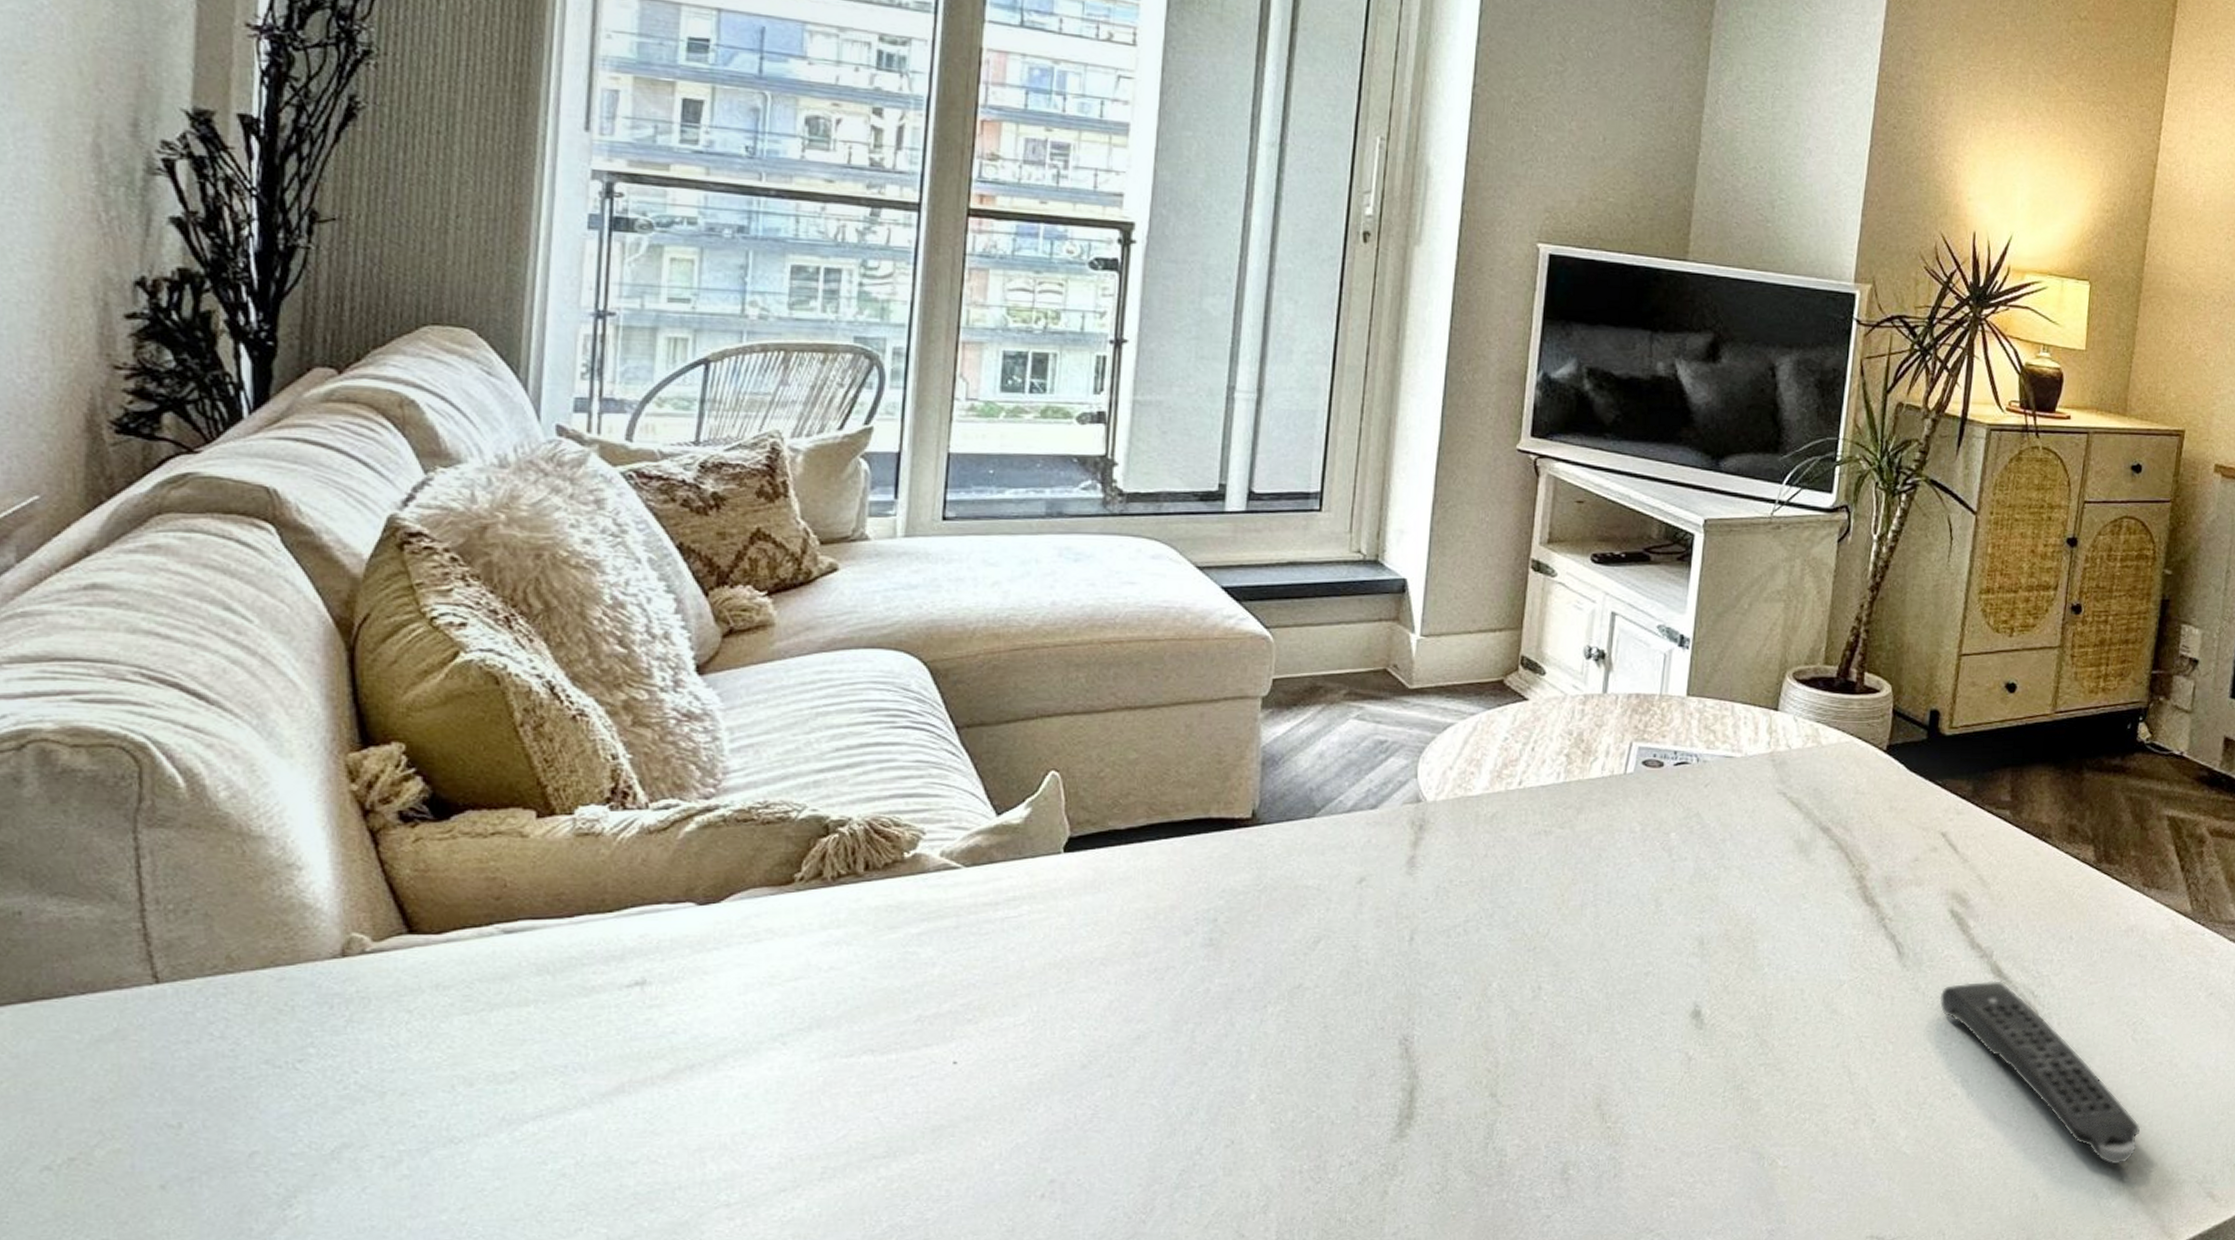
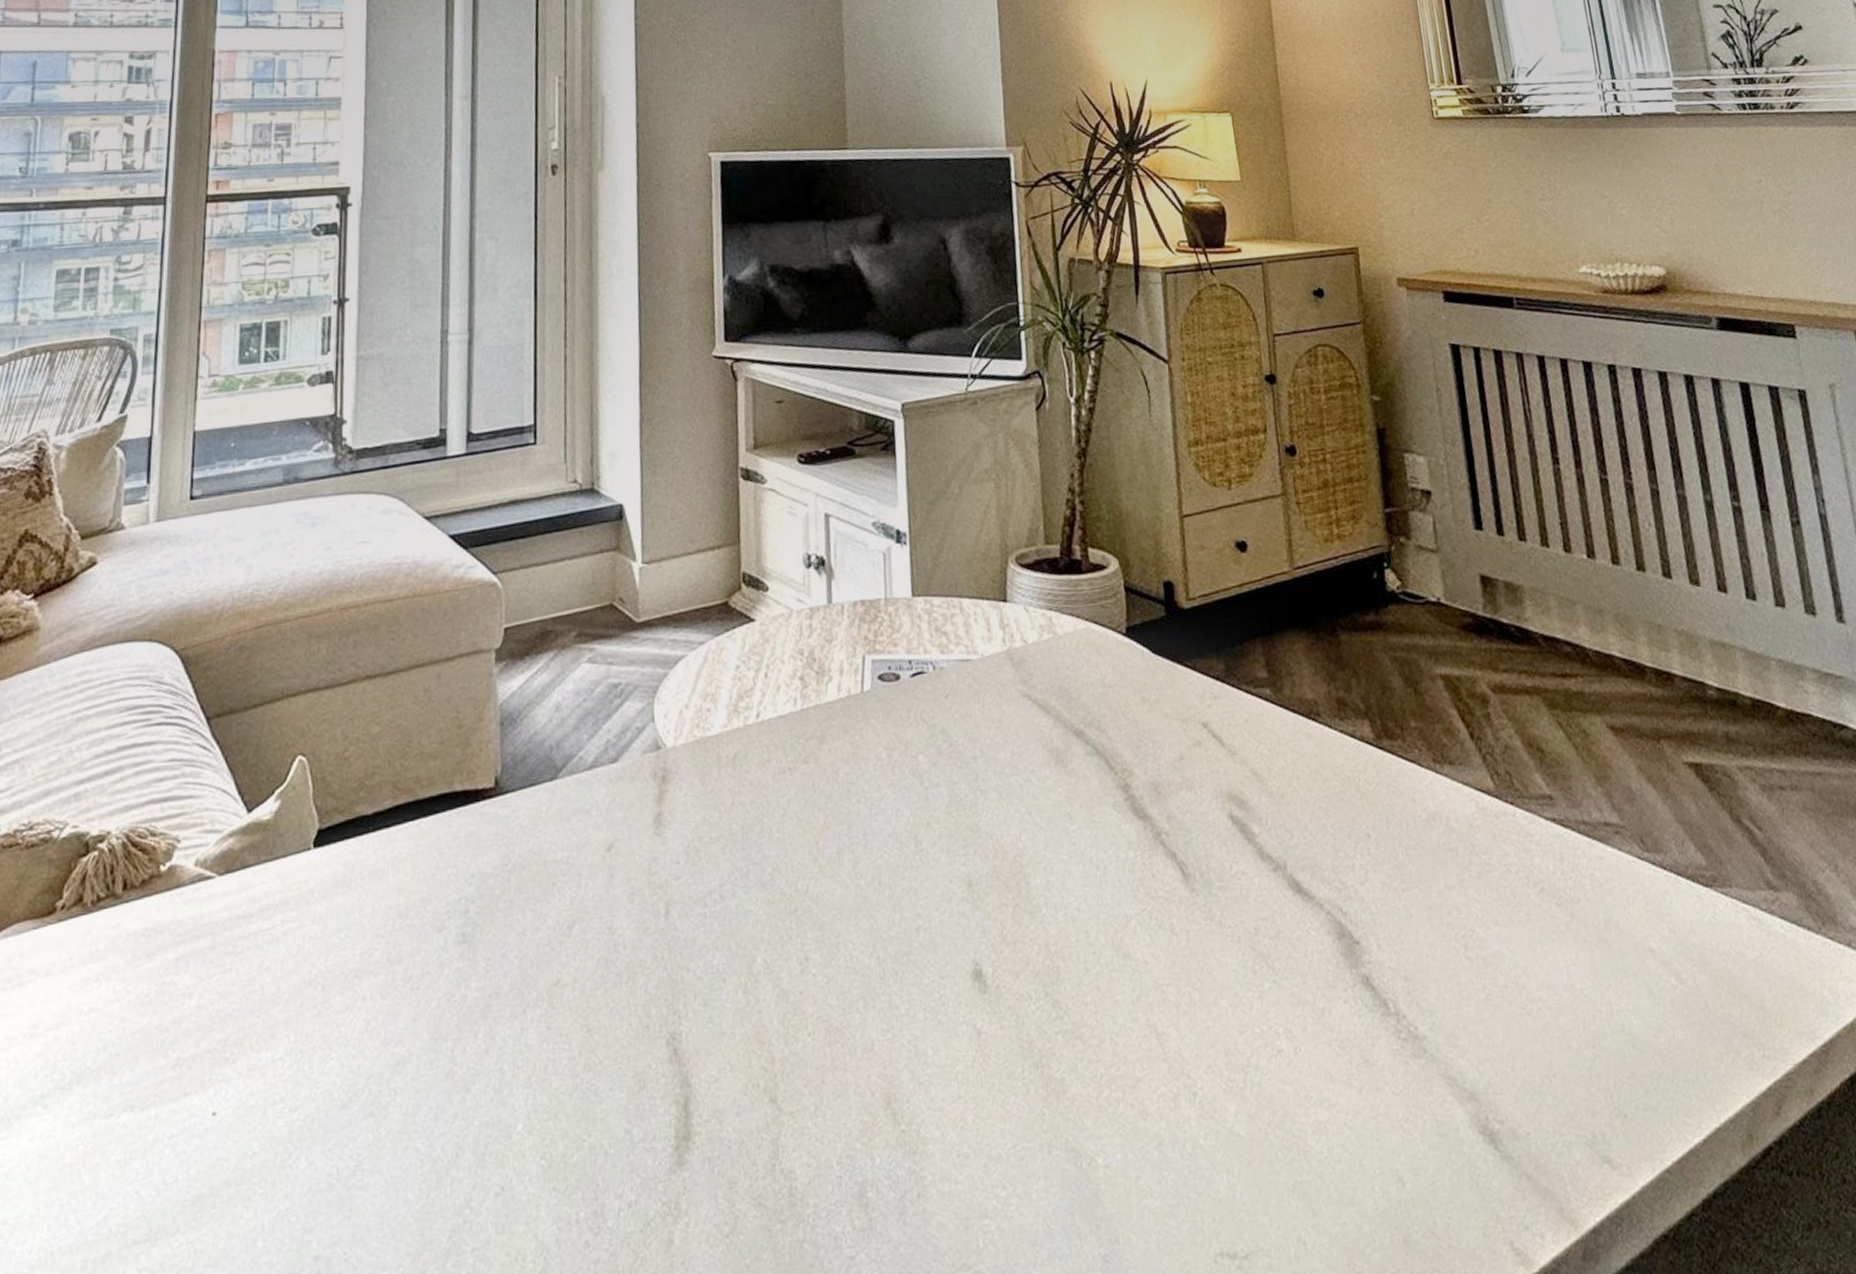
remote control: present [1939,981,2141,1165] -> none [1238,897,1505,1129]

